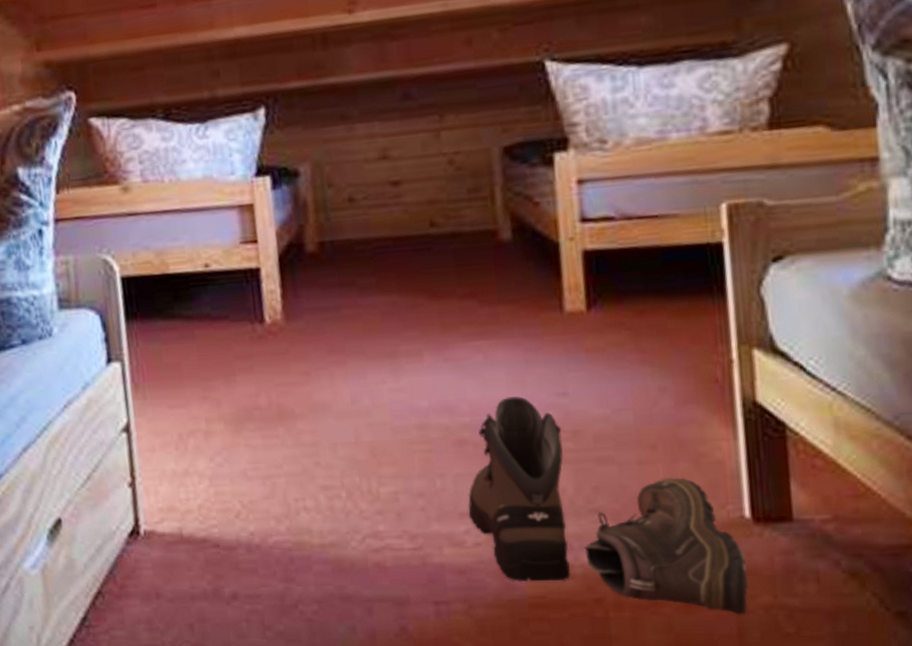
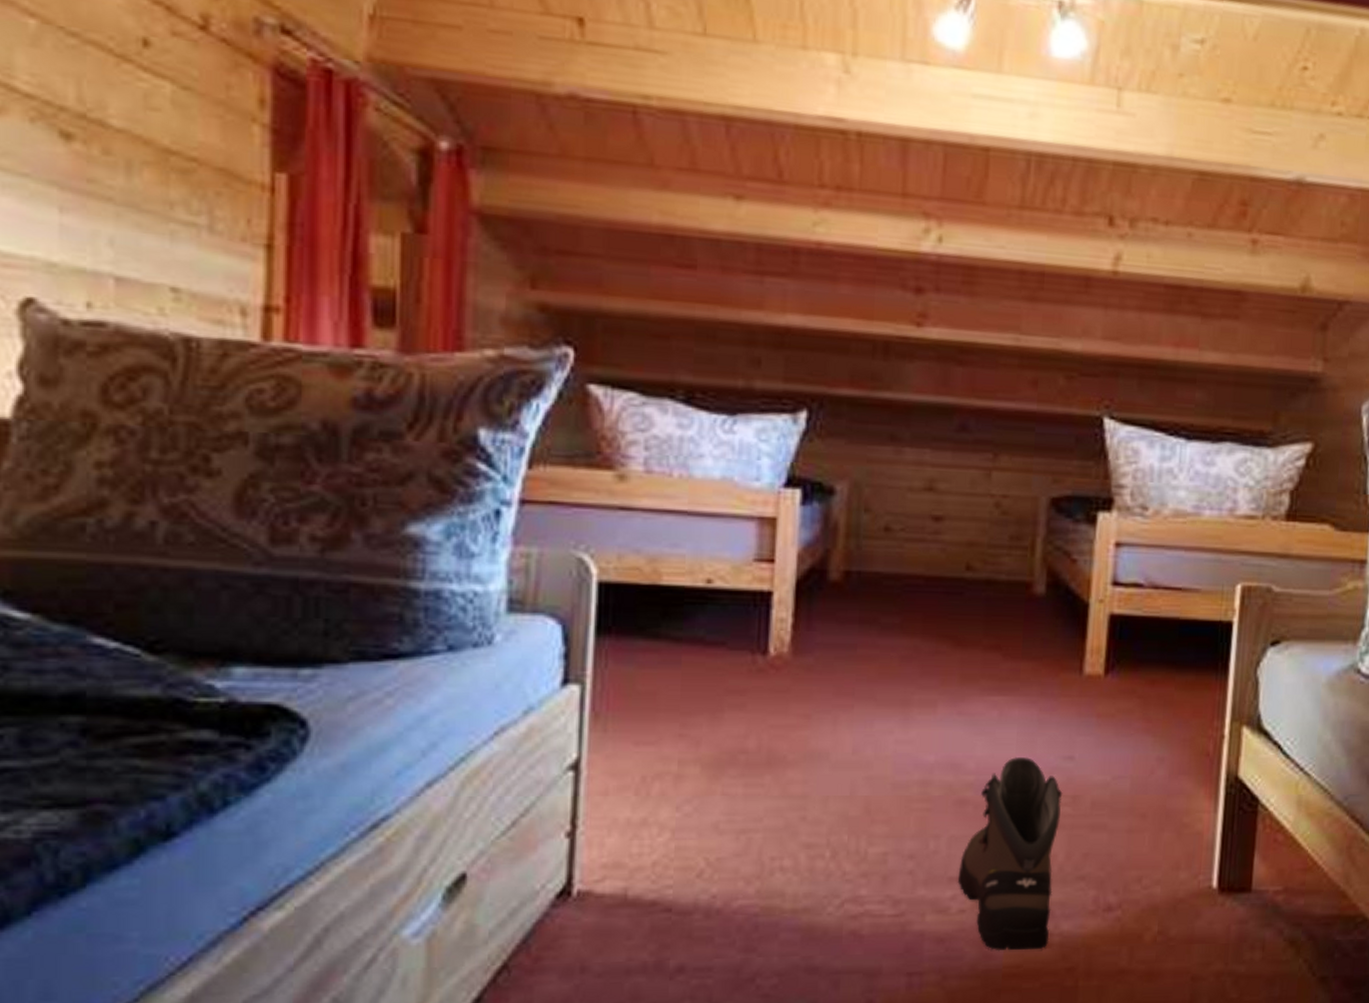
hiking boot: present [584,477,749,615] -> none [1065,847,1207,982]

